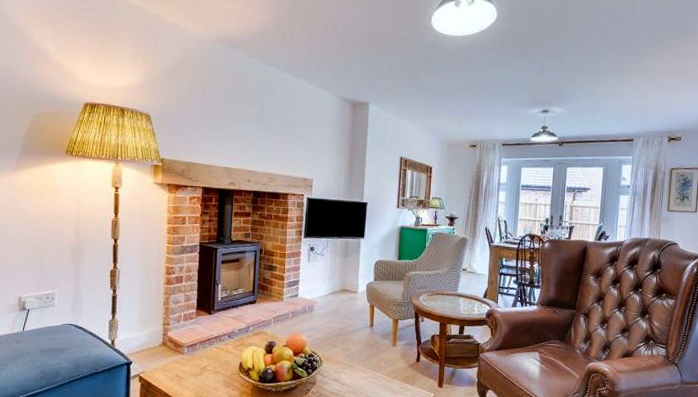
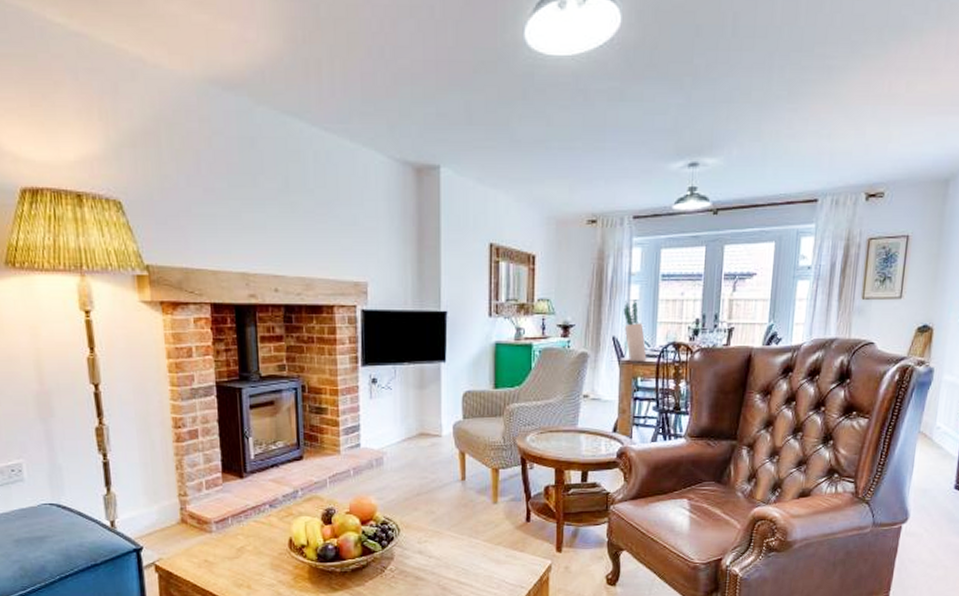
vase: none [493,202,510,248] -> present [623,300,647,363]

